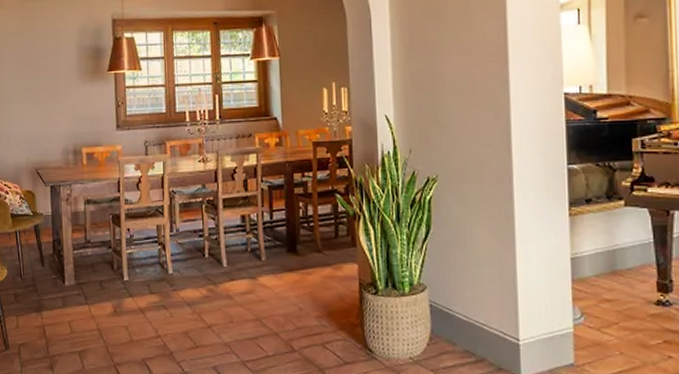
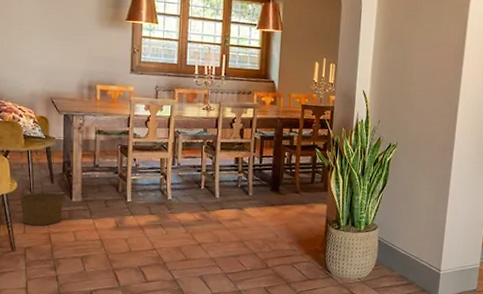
basket: none [10,277,57,319] -> present [20,192,65,227]

